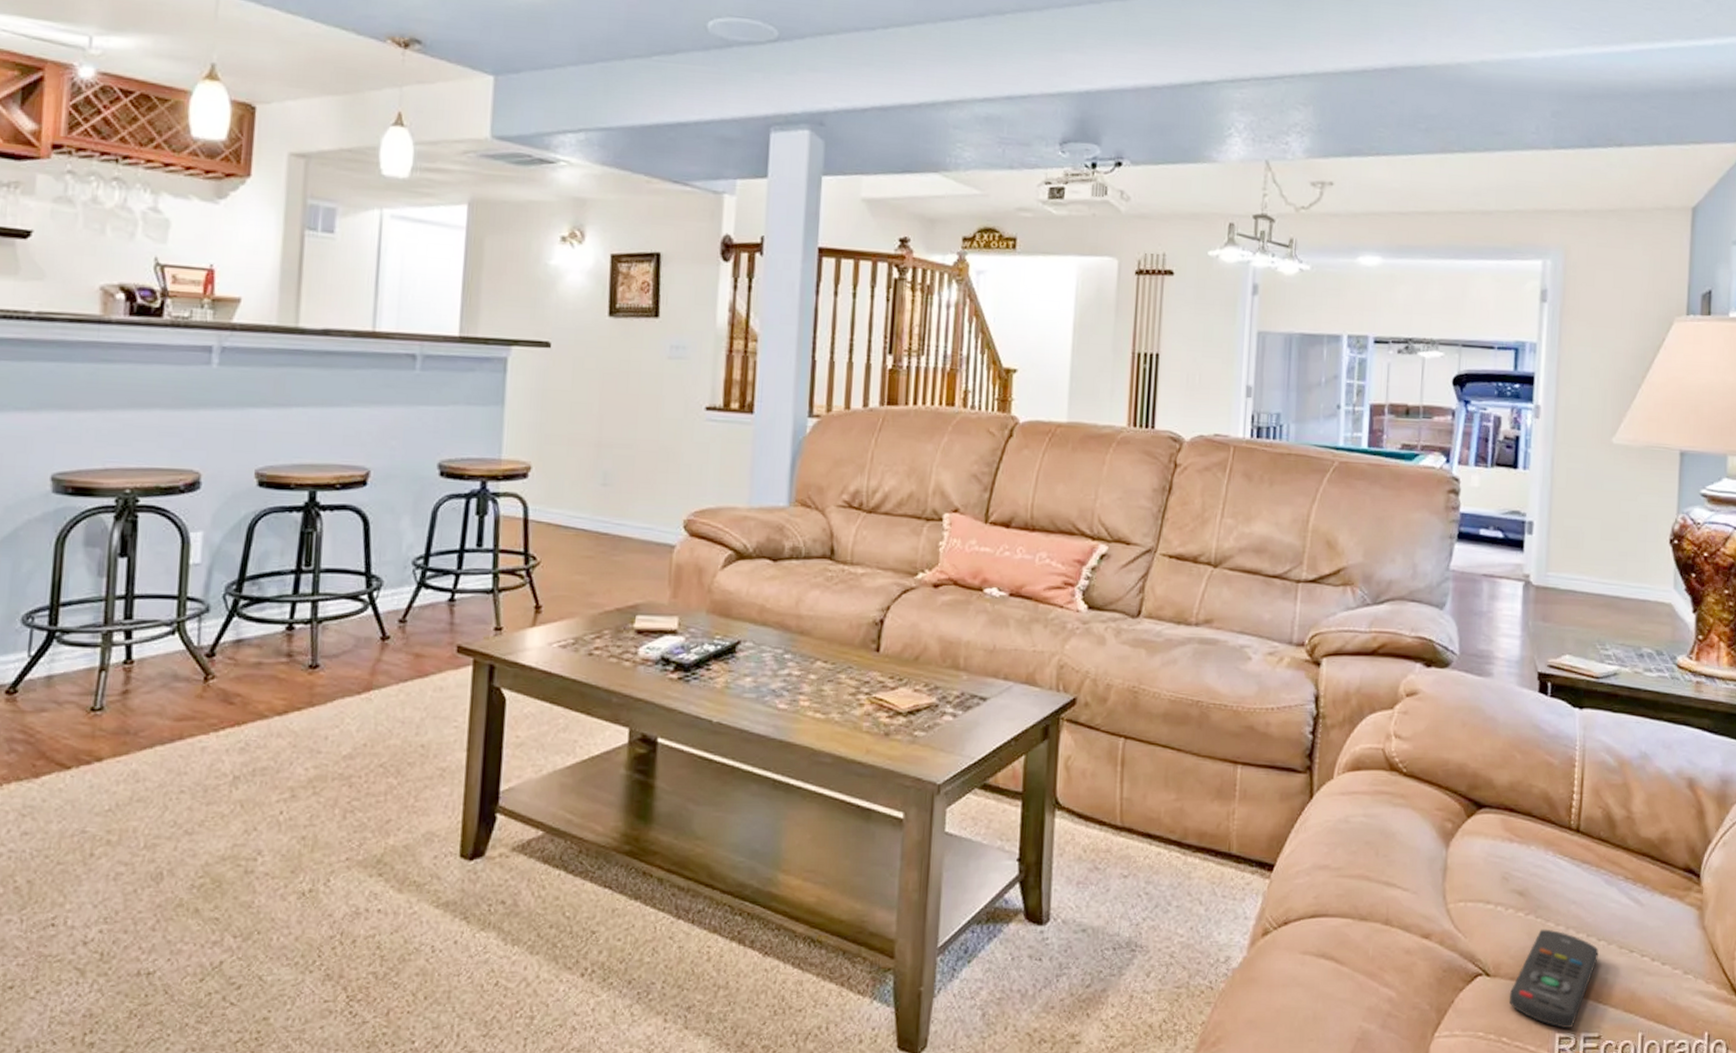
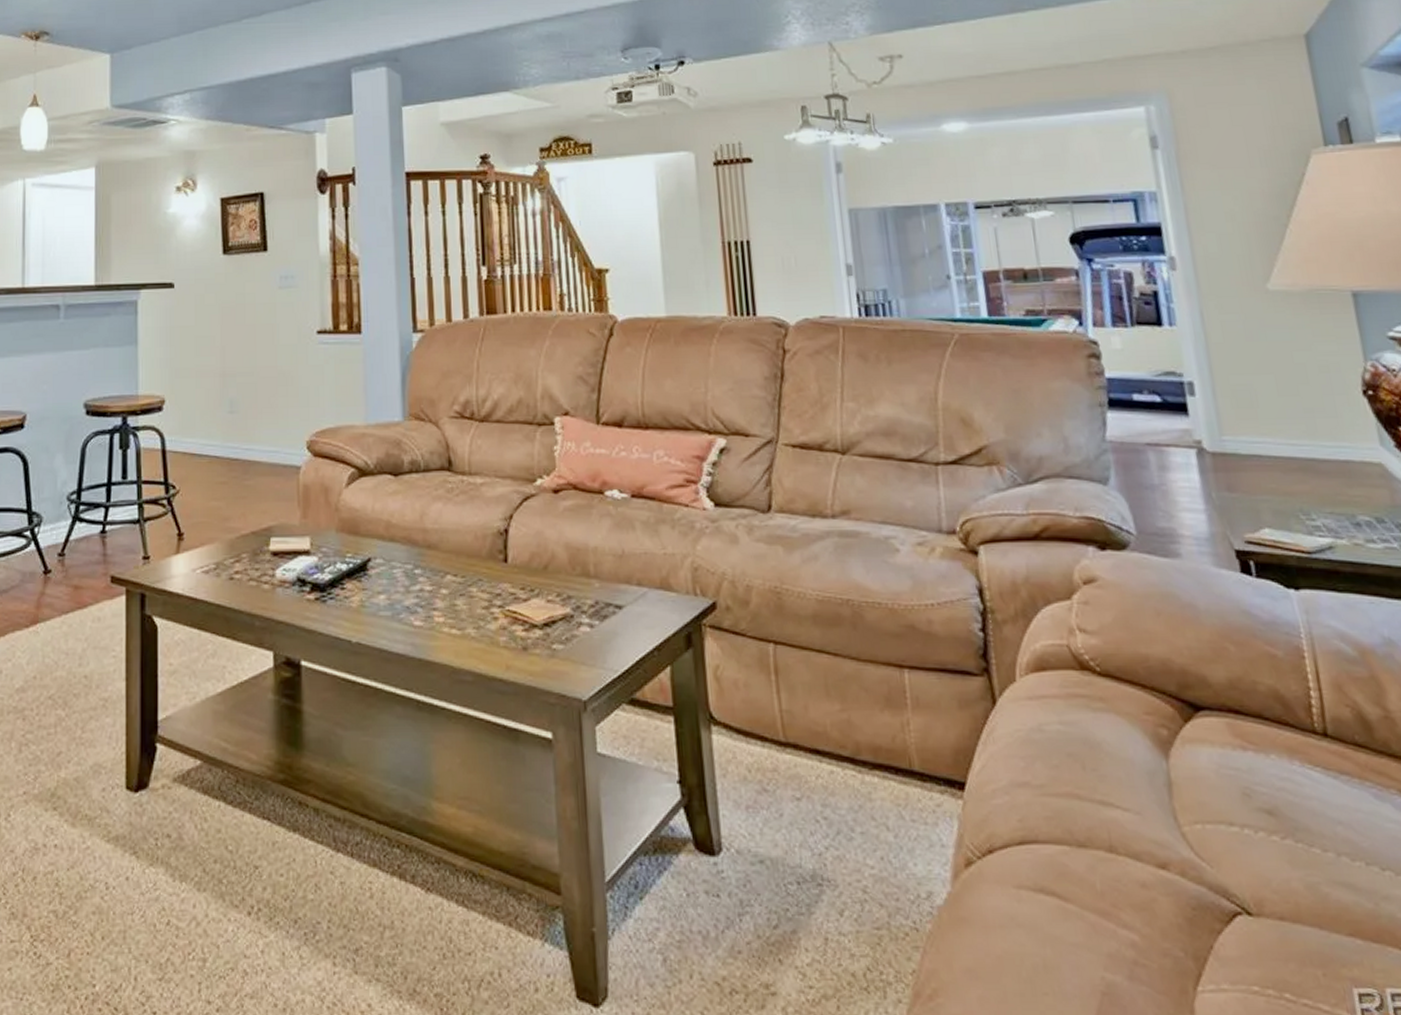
remote control: present [1508,929,1599,1028] -> none [1281,856,1388,982]

